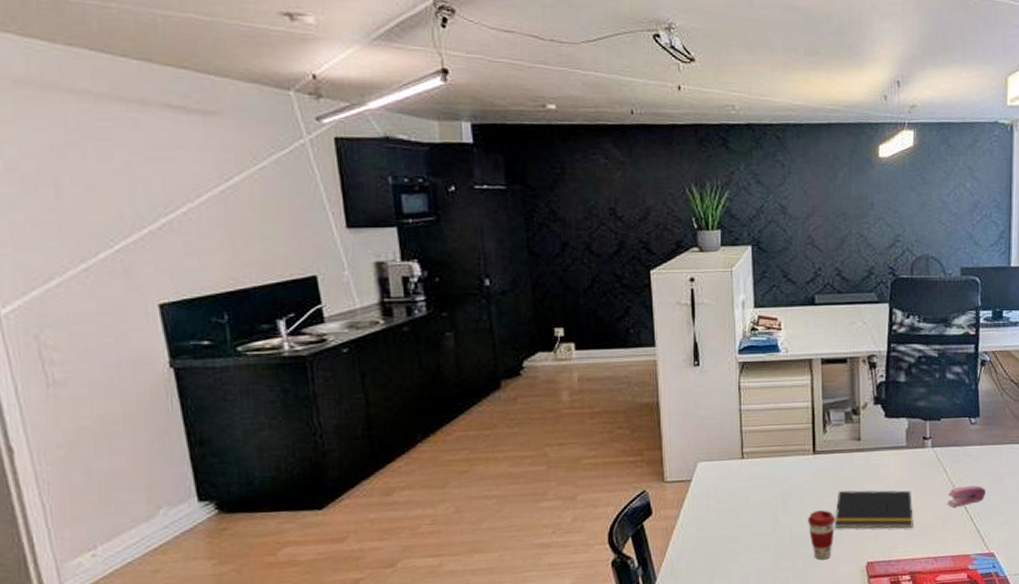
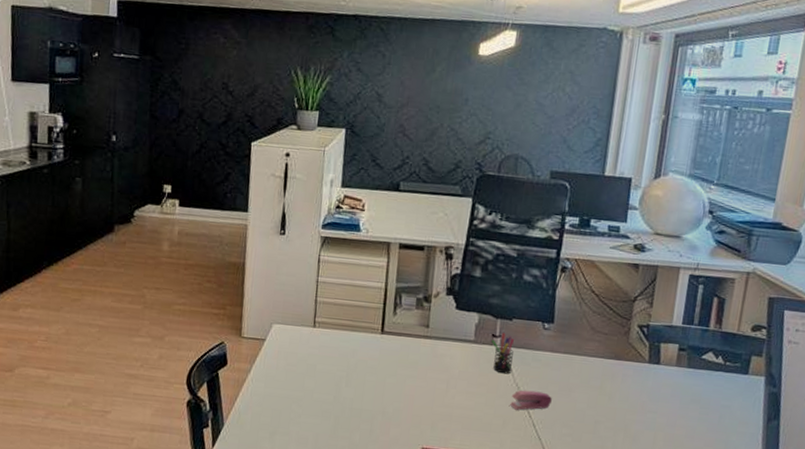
coffee cup: present [808,510,835,561] -> none [368,388,395,438]
notepad: present [835,489,913,529] -> none [394,373,474,422]
pen holder: none [923,434,946,475] -> present [492,333,514,374]

